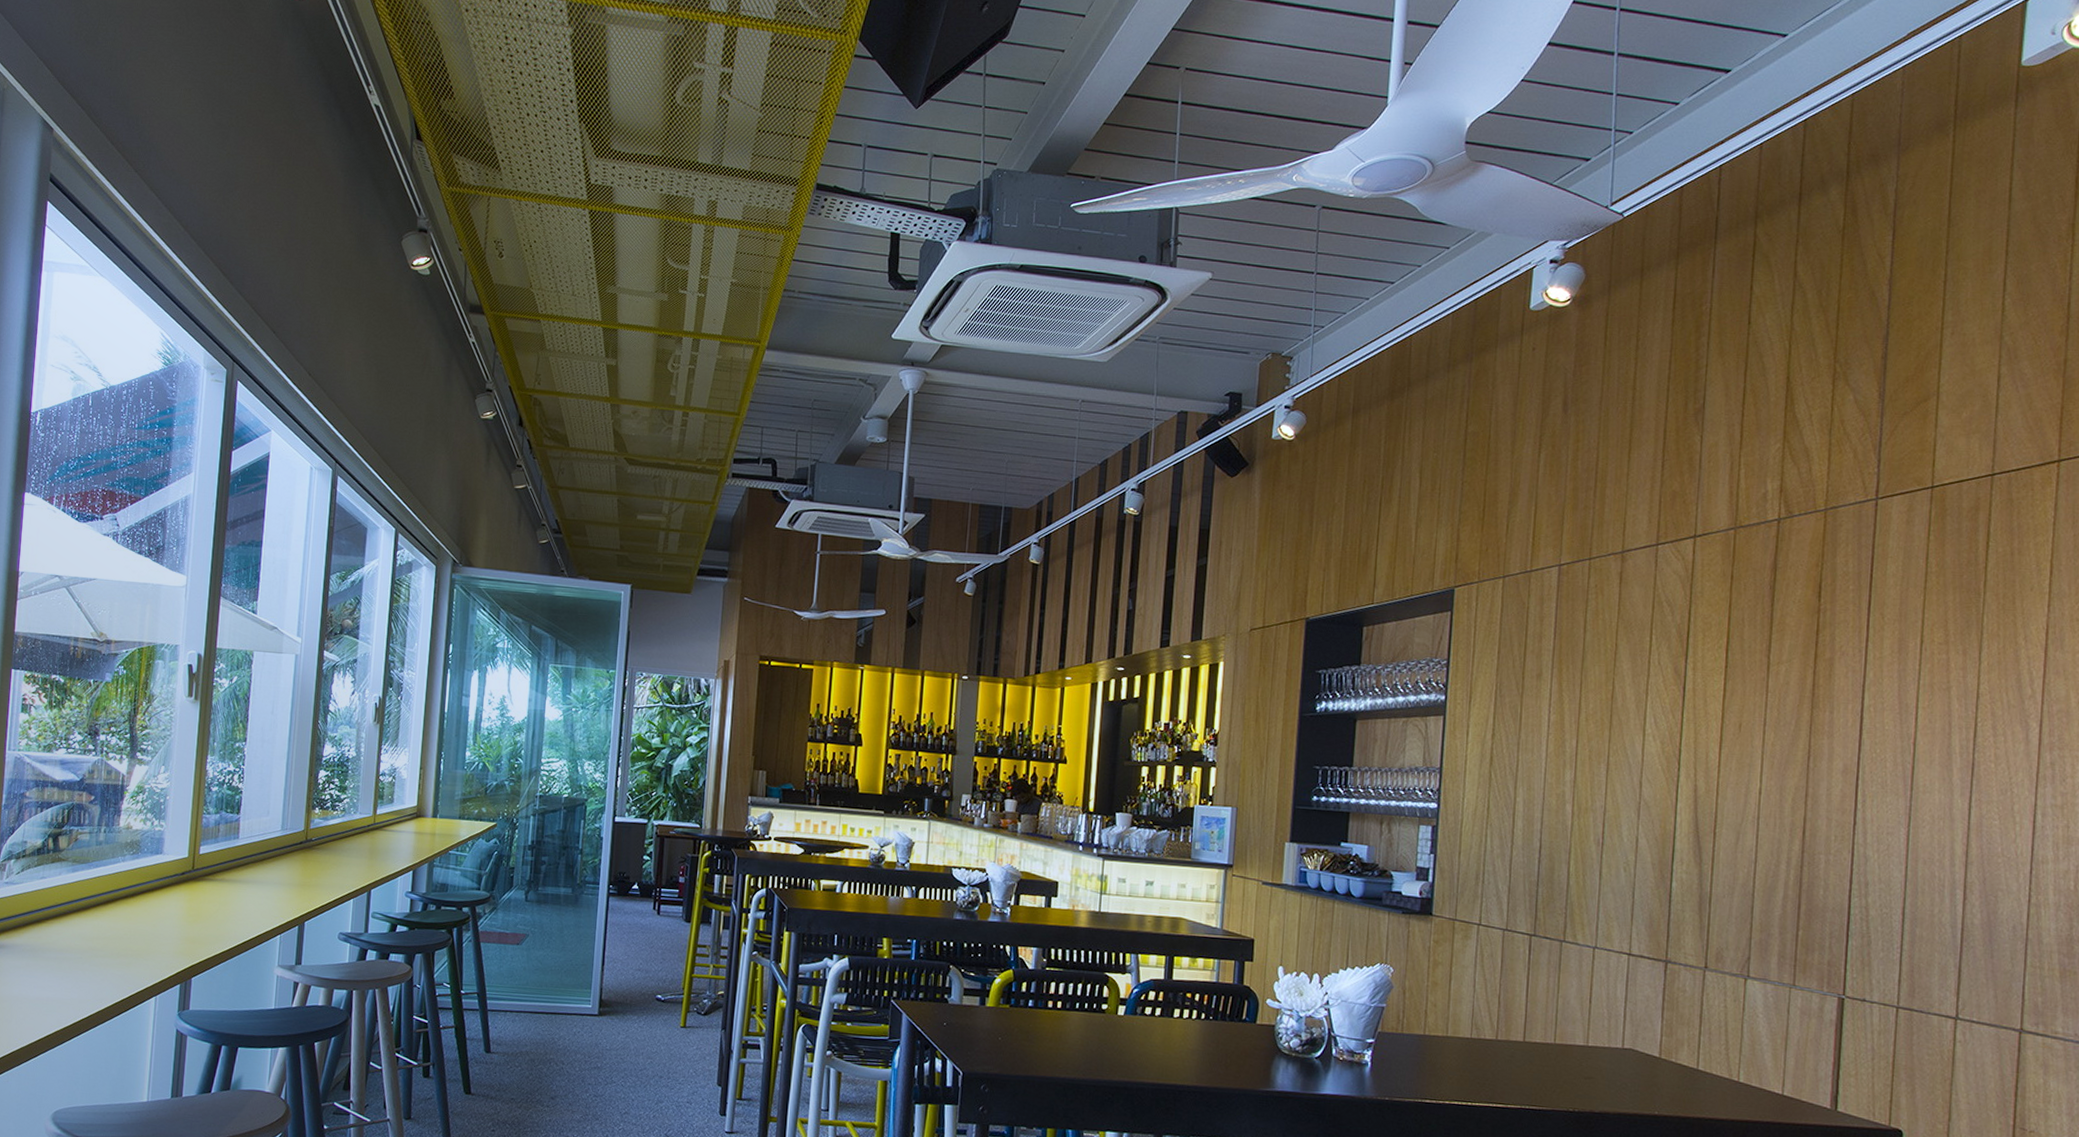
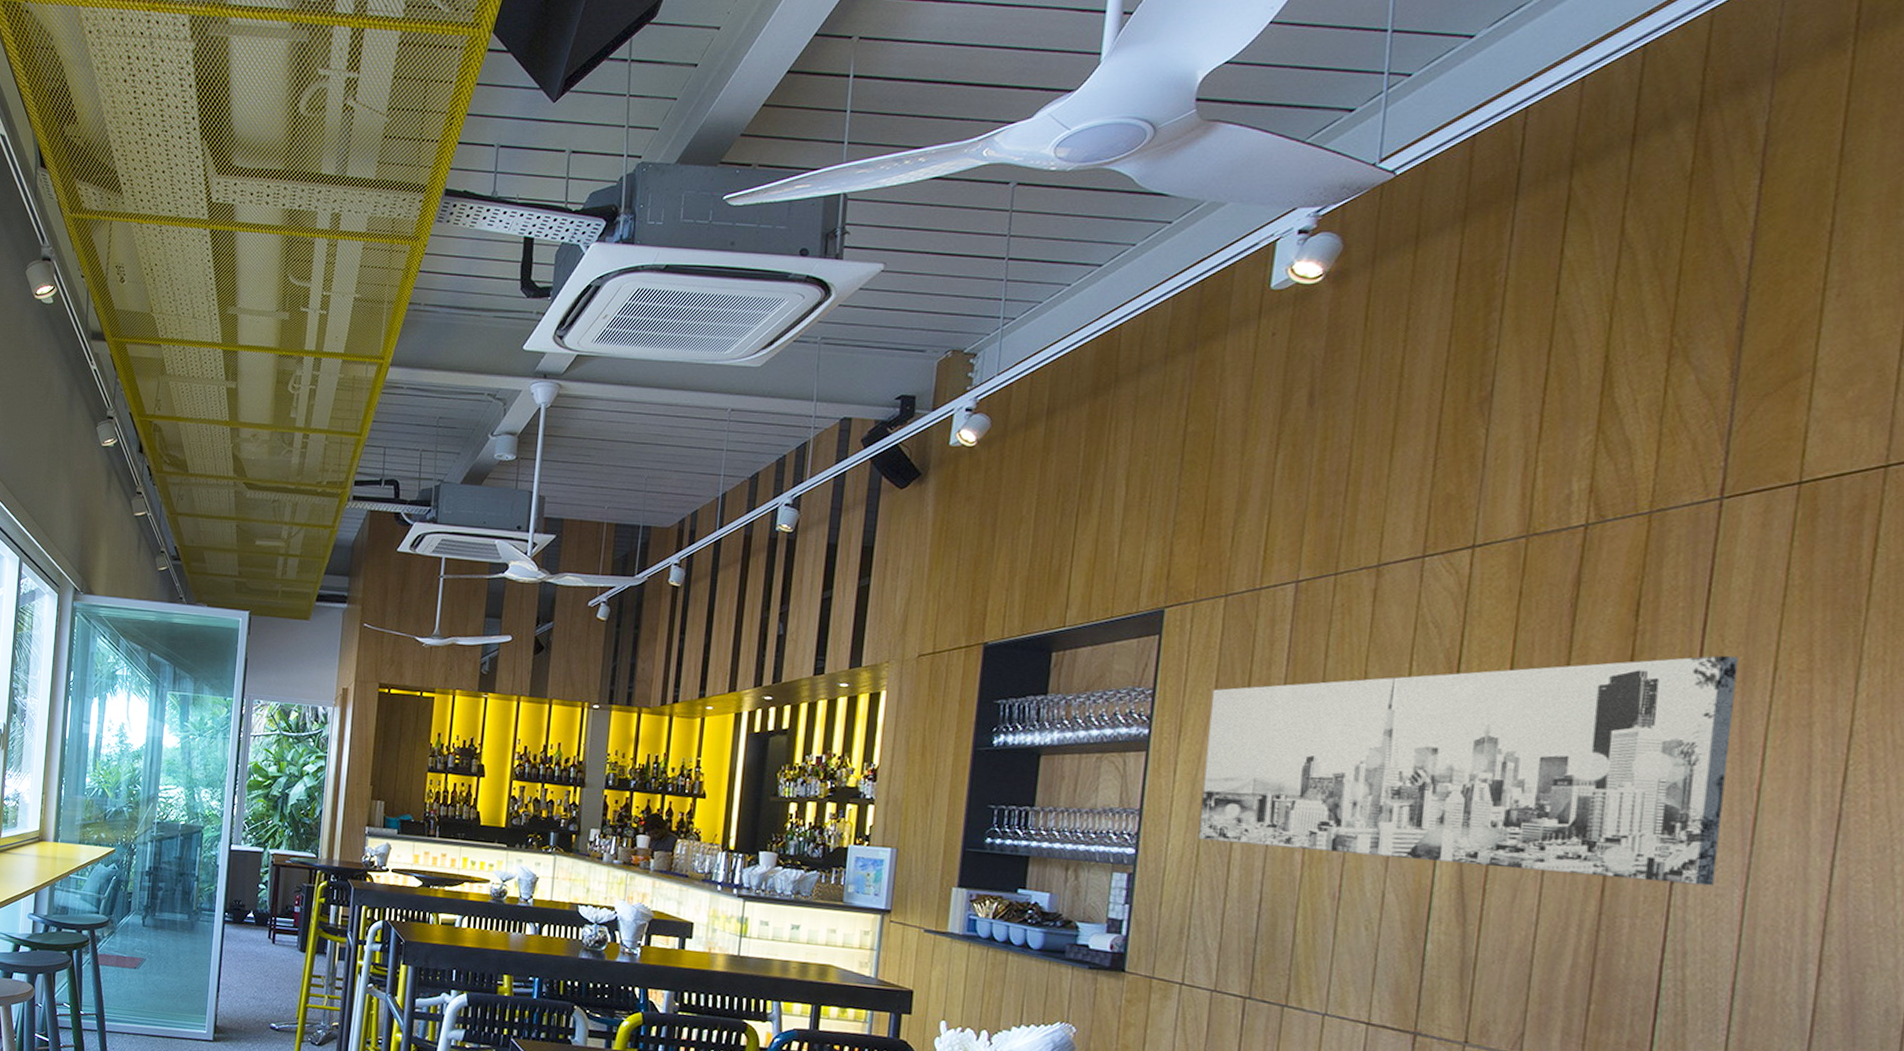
wall art: none [1488,631,1895,826] -> present [1198,656,1739,886]

